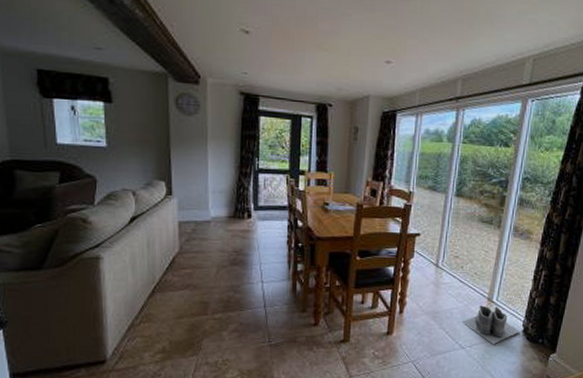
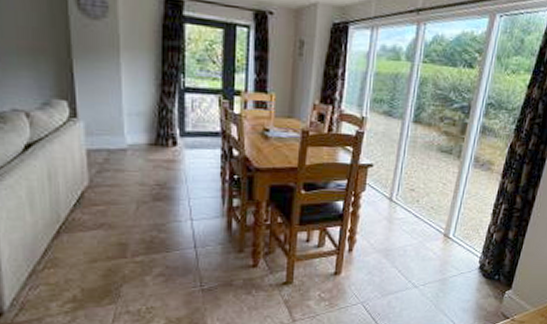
boots: present [461,305,521,345] -> none [415,241,477,283]

